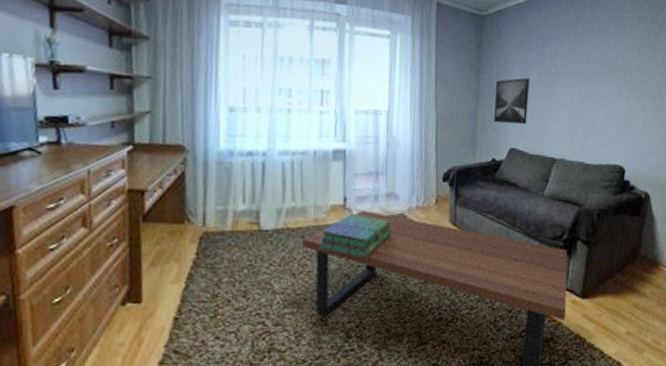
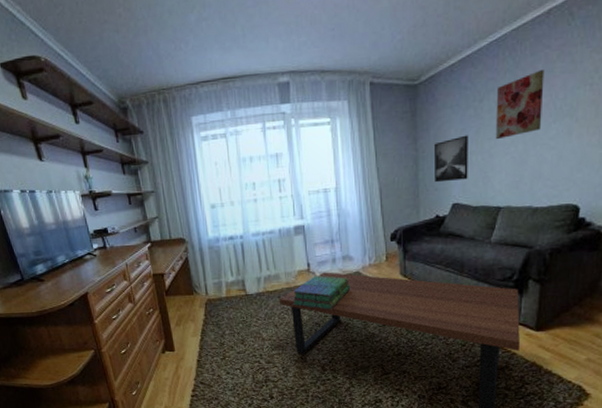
wall art: none [554,28,601,89] -> present [495,70,545,140]

